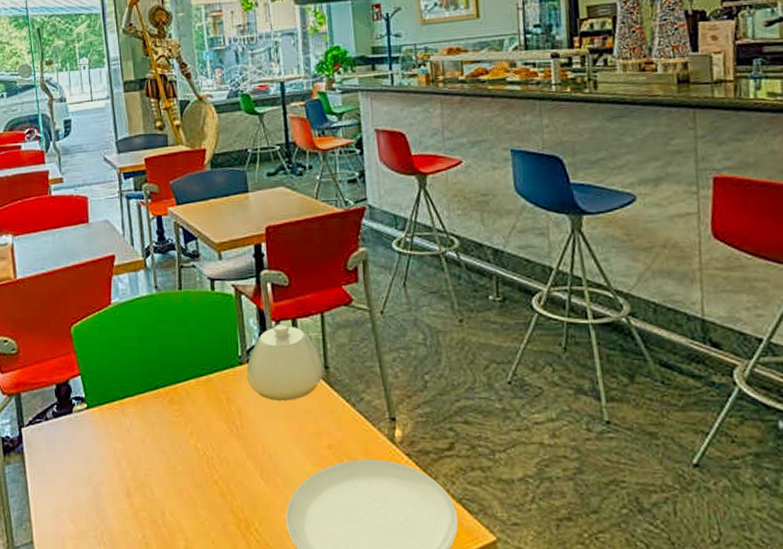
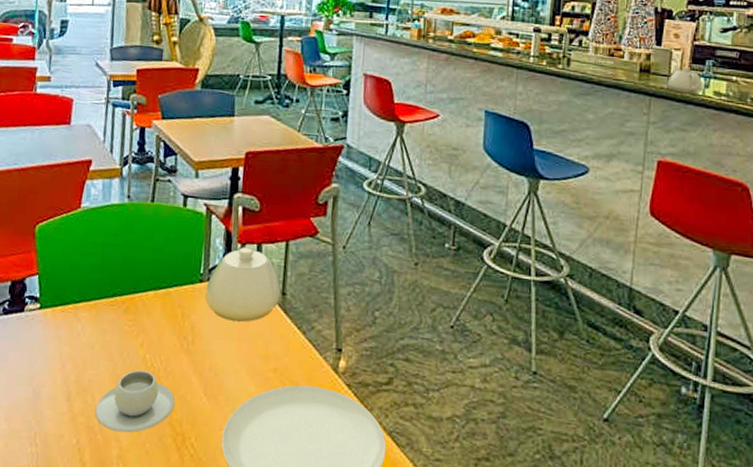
teacup: none [156,460,234,524] -> present [95,370,176,433]
teapot: none [711,70,754,100] -> present [667,65,703,95]

